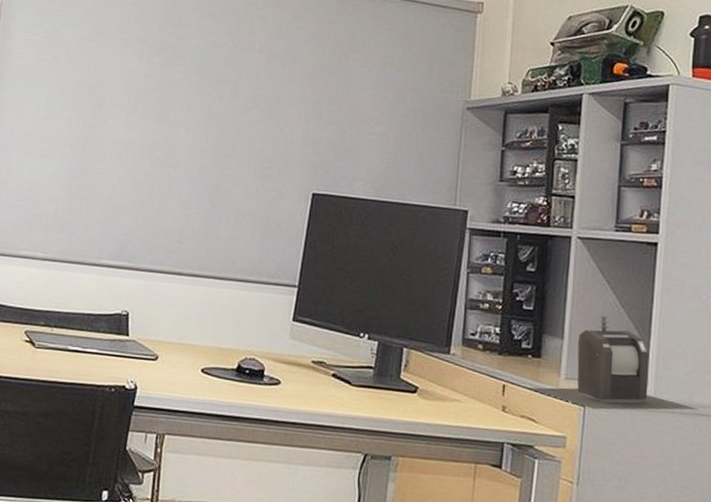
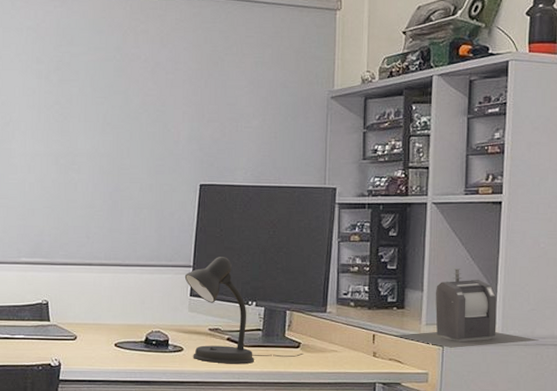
desk lamp: none [288,278,421,407] -> present [184,257,304,364]

